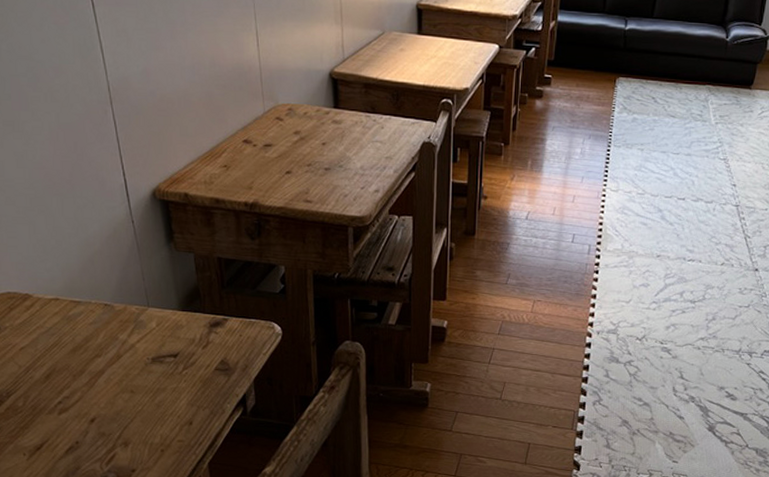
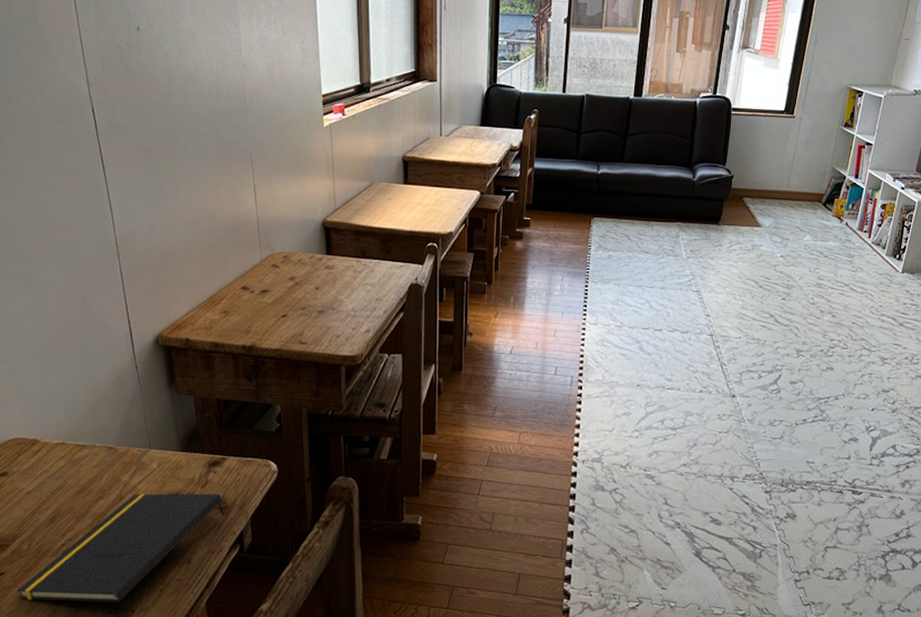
notepad: none [13,353,227,462] -> present [17,493,225,603]

